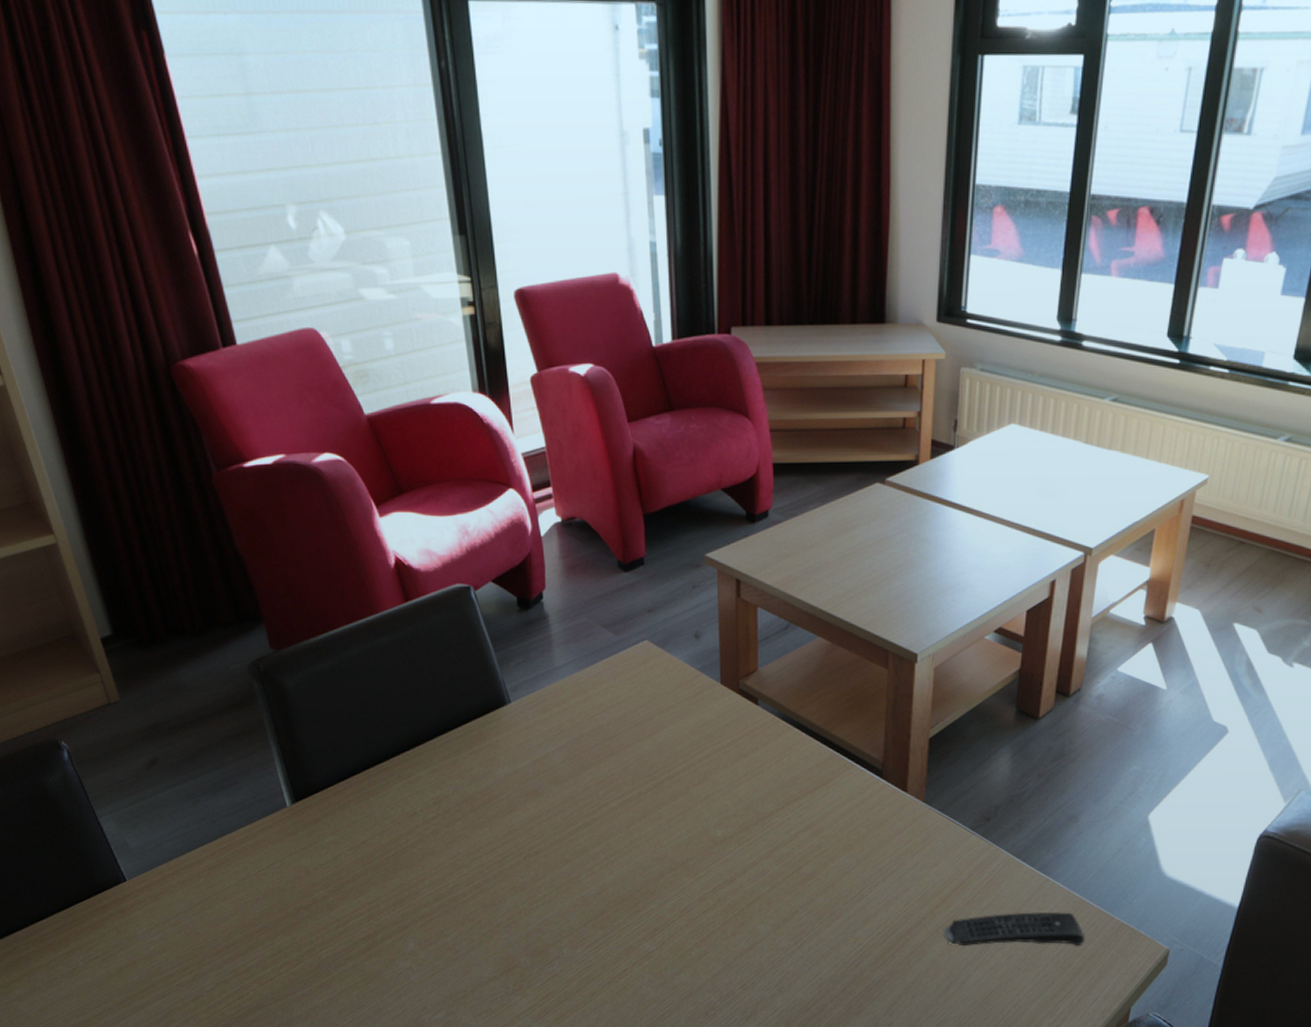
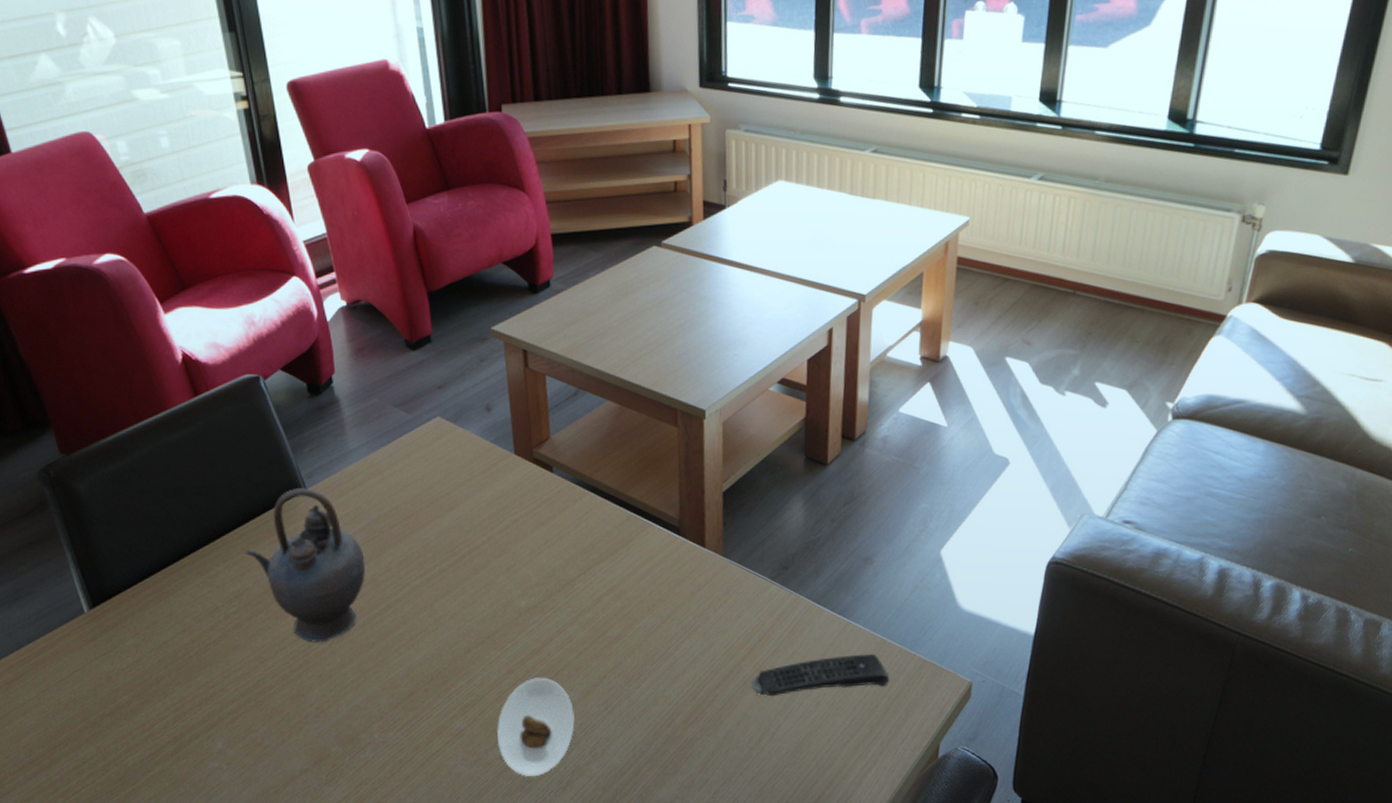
teapot: none [446,701,565,854] -> present [245,488,366,643]
saucer: none [684,907,763,1004] -> present [497,677,575,776]

